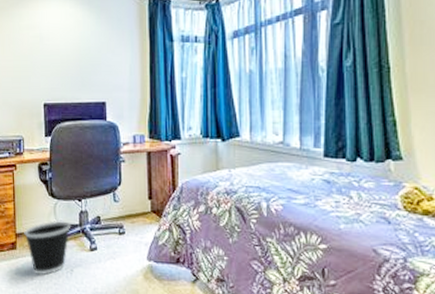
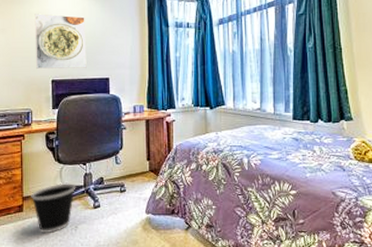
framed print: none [24,27,81,91] -> present [34,13,87,69]

